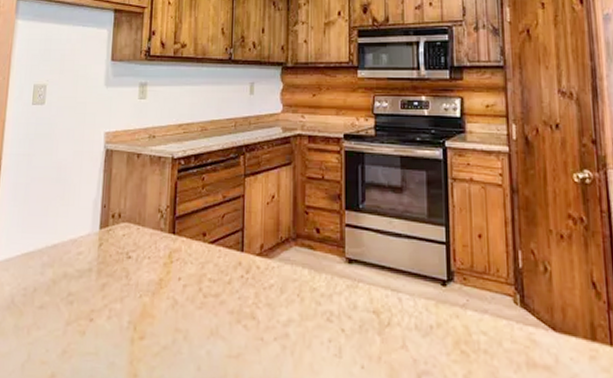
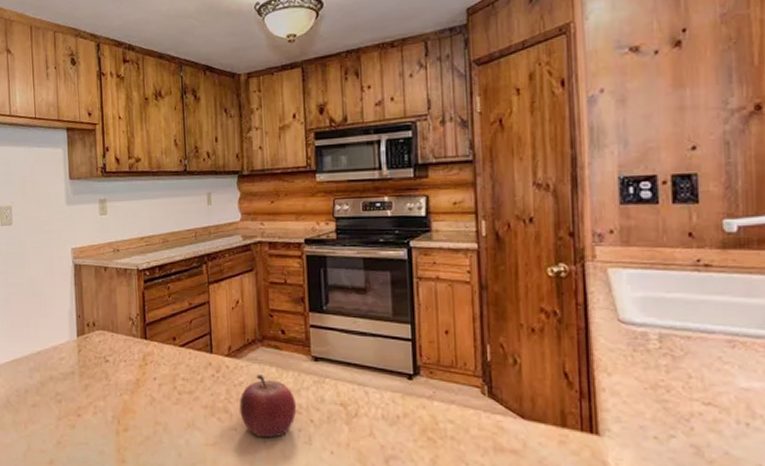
fruit: none [268,277,328,350] -> present [239,374,297,438]

